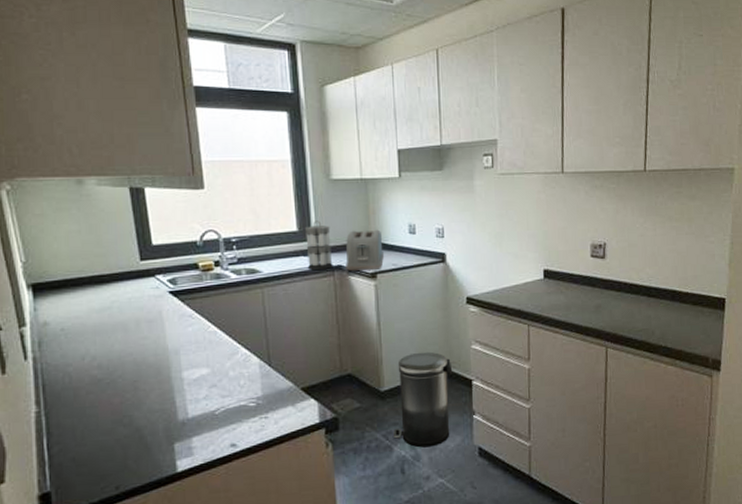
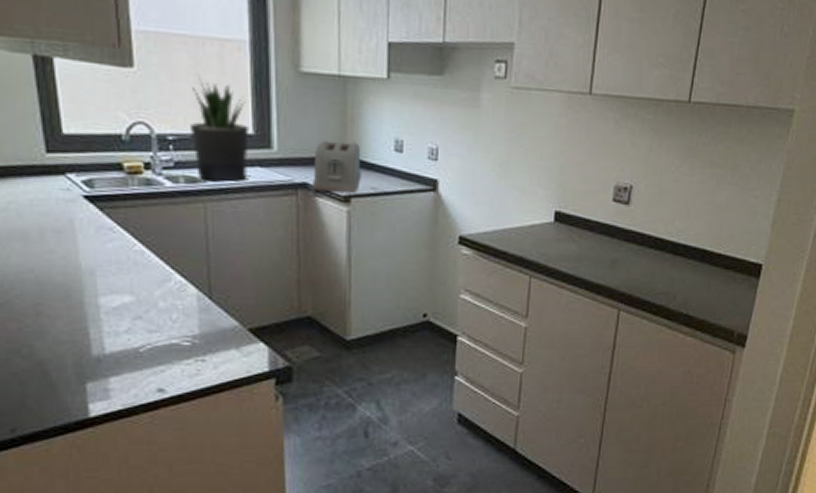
planter: none [249,190,295,272] -> present [191,75,249,183]
spice rack: present [305,220,333,270] -> none [263,123,297,186]
pedal bin: present [393,351,453,448] -> none [358,297,435,409]

